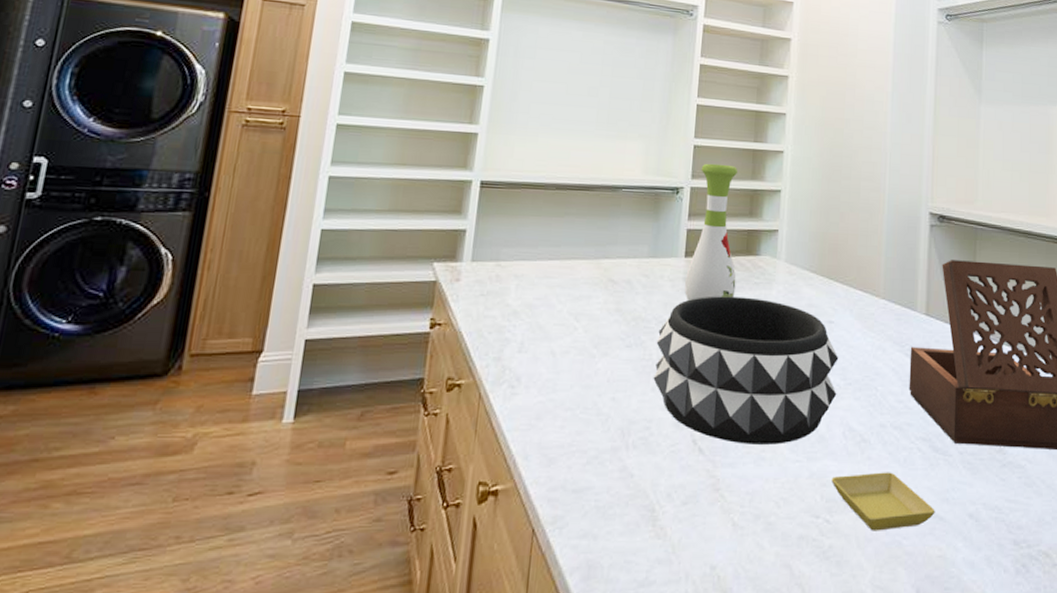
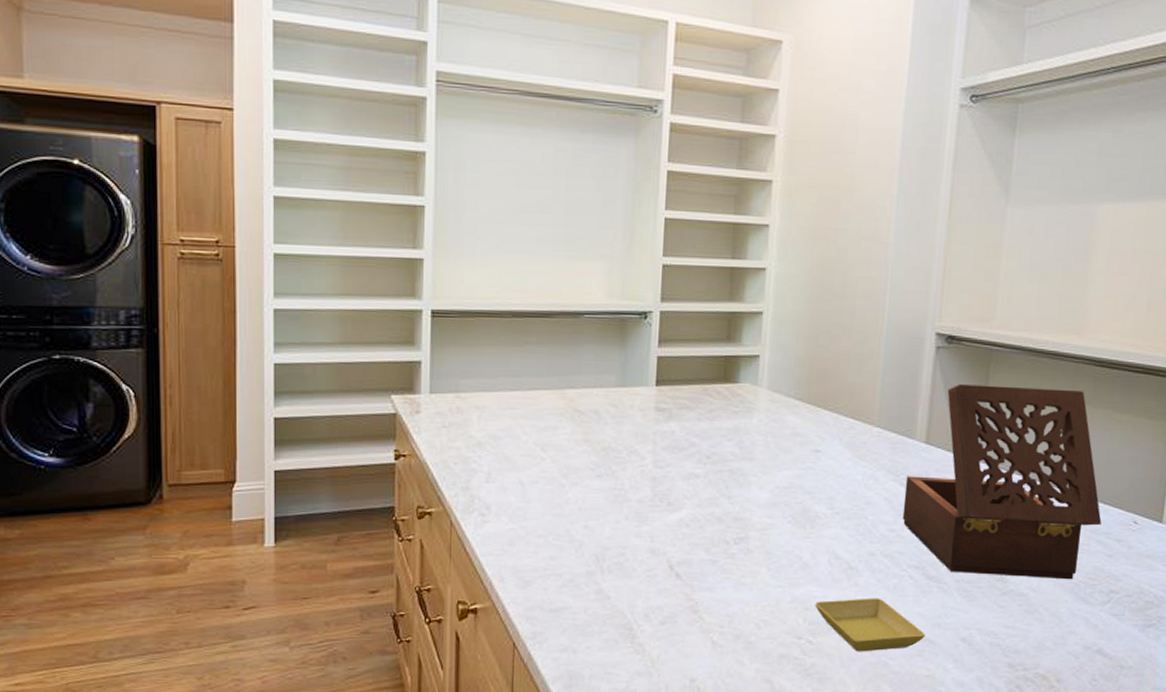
decorative bowl: present [653,296,839,445] -> none [626,425,826,571]
vase: present [684,163,737,301] -> none [657,284,713,430]

